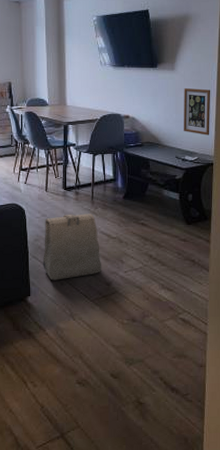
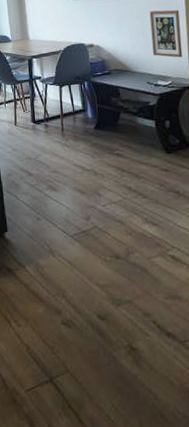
backpack: present [43,213,102,281] -> none [16,146,79,216]

